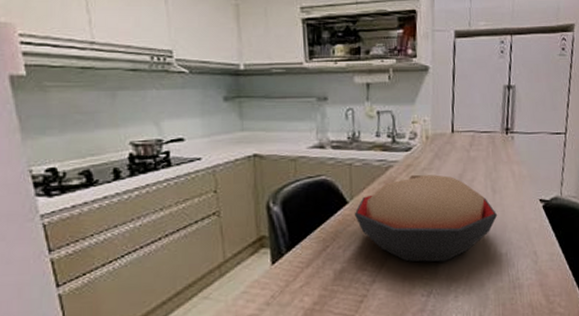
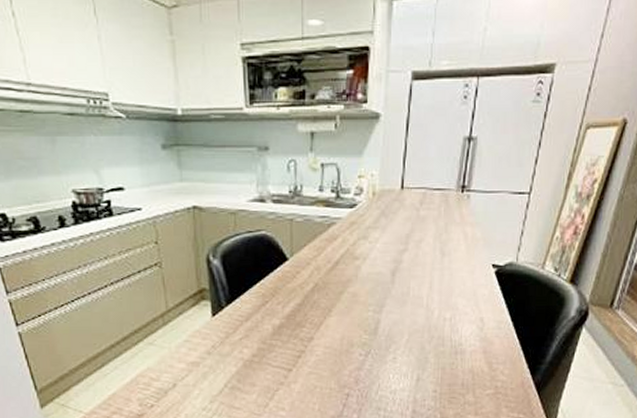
decorative bowl: present [354,174,498,262] -> none [294,233,445,324]

